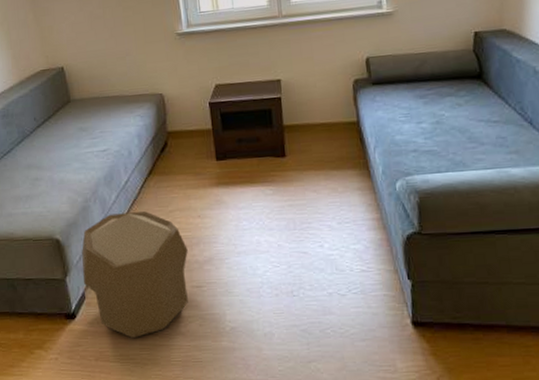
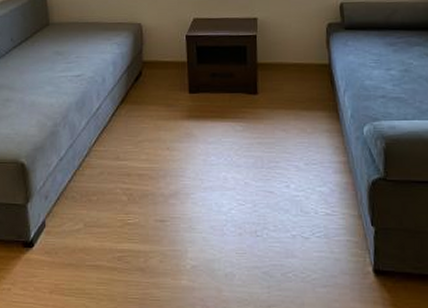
pouf: present [82,211,188,339] -> none [44,140,154,272]

